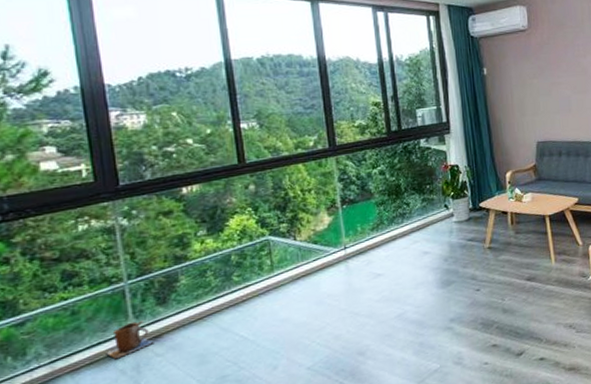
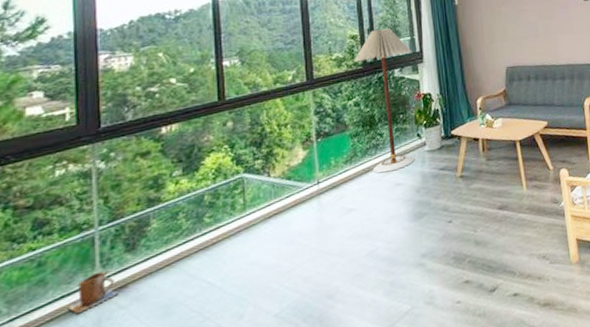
floor lamp: none [377,97,443,242] -> present [354,28,415,174]

